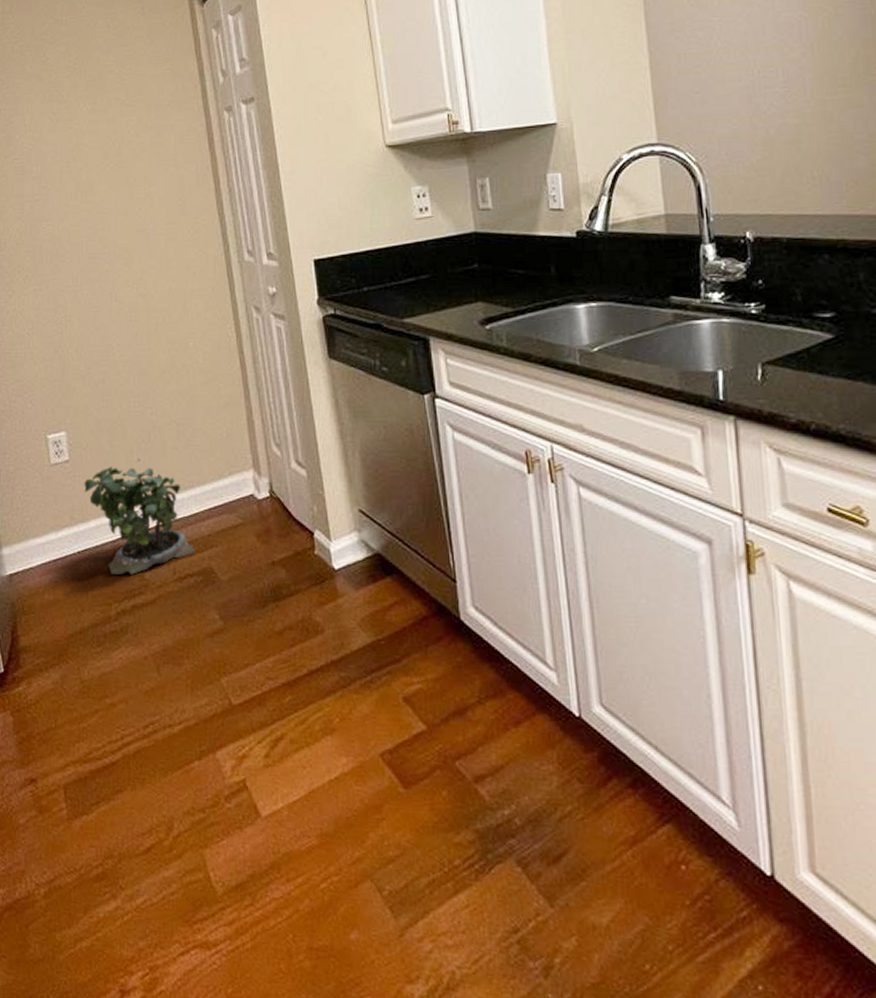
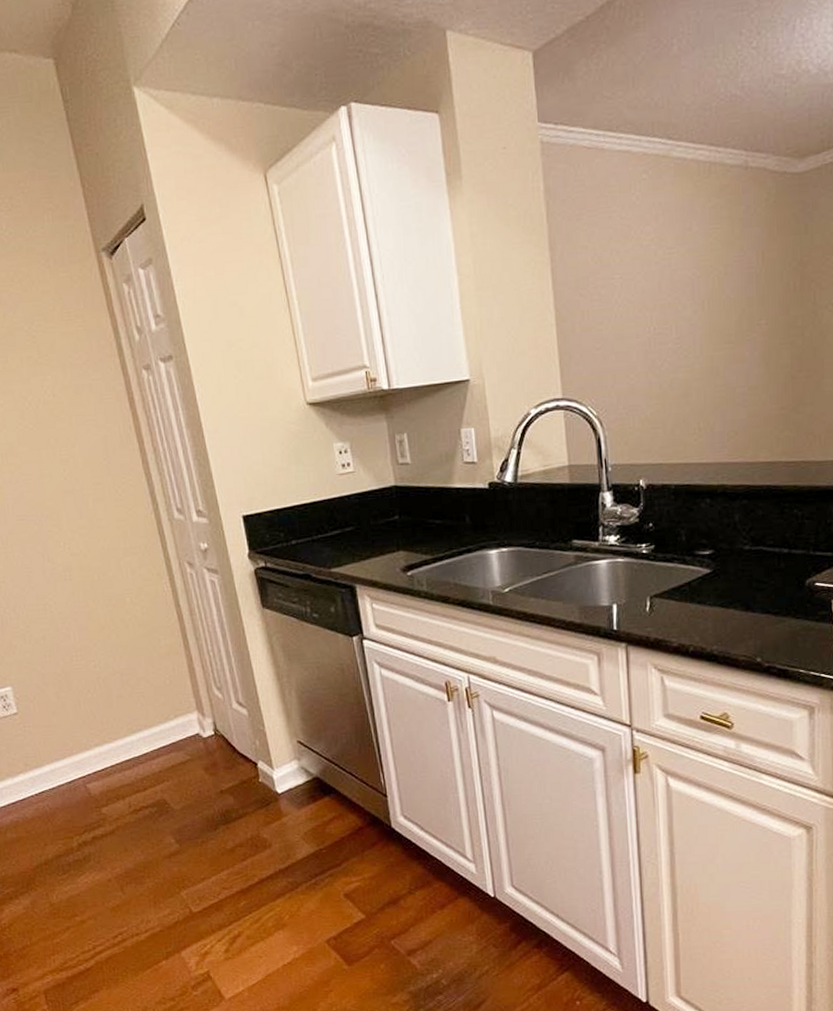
potted plant: present [84,458,197,575] -> none [35,707,149,812]

